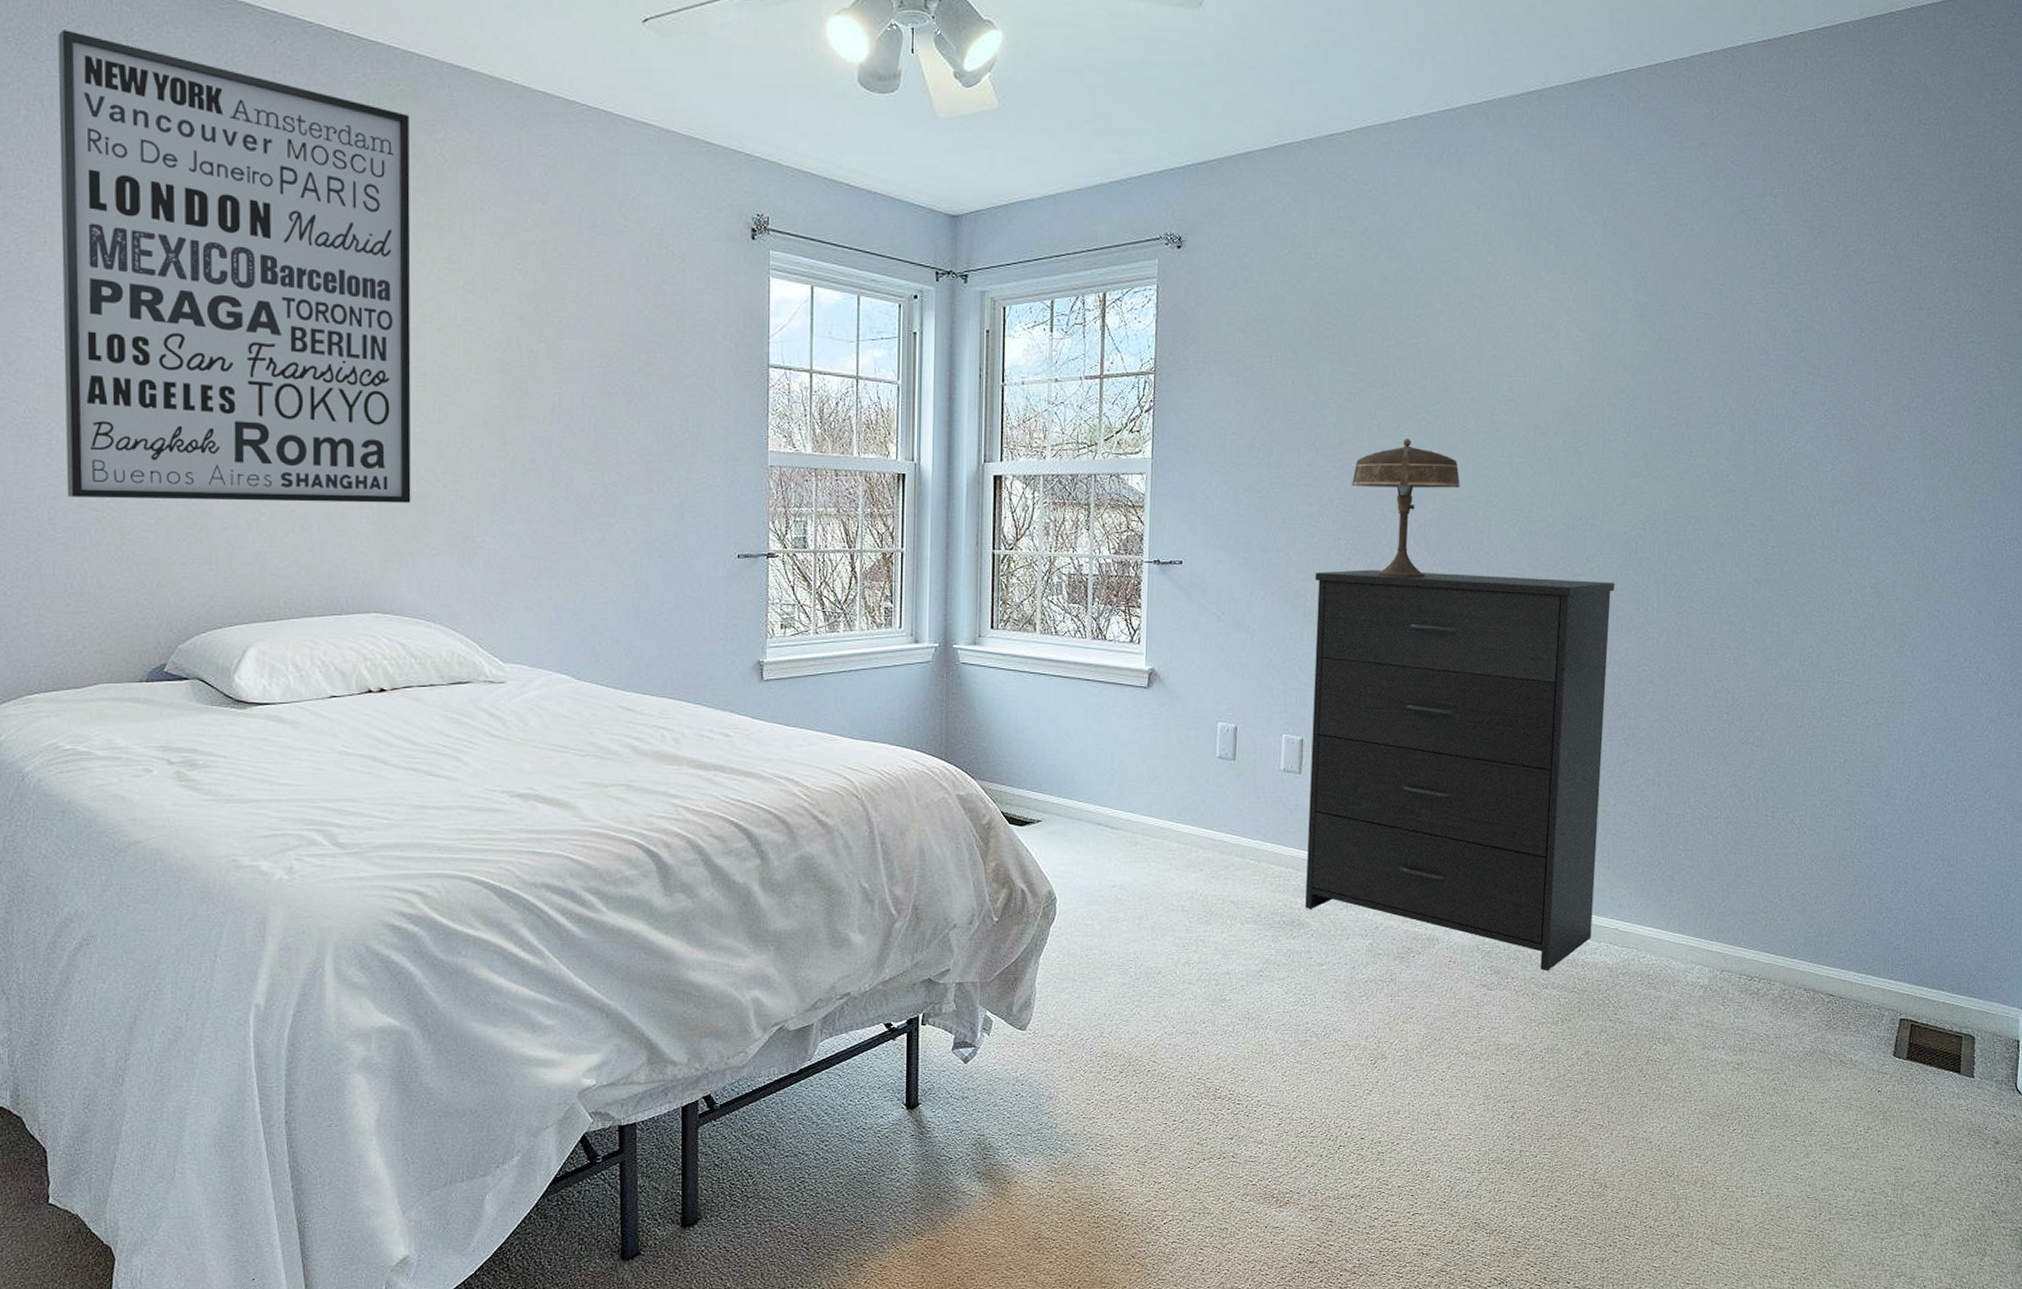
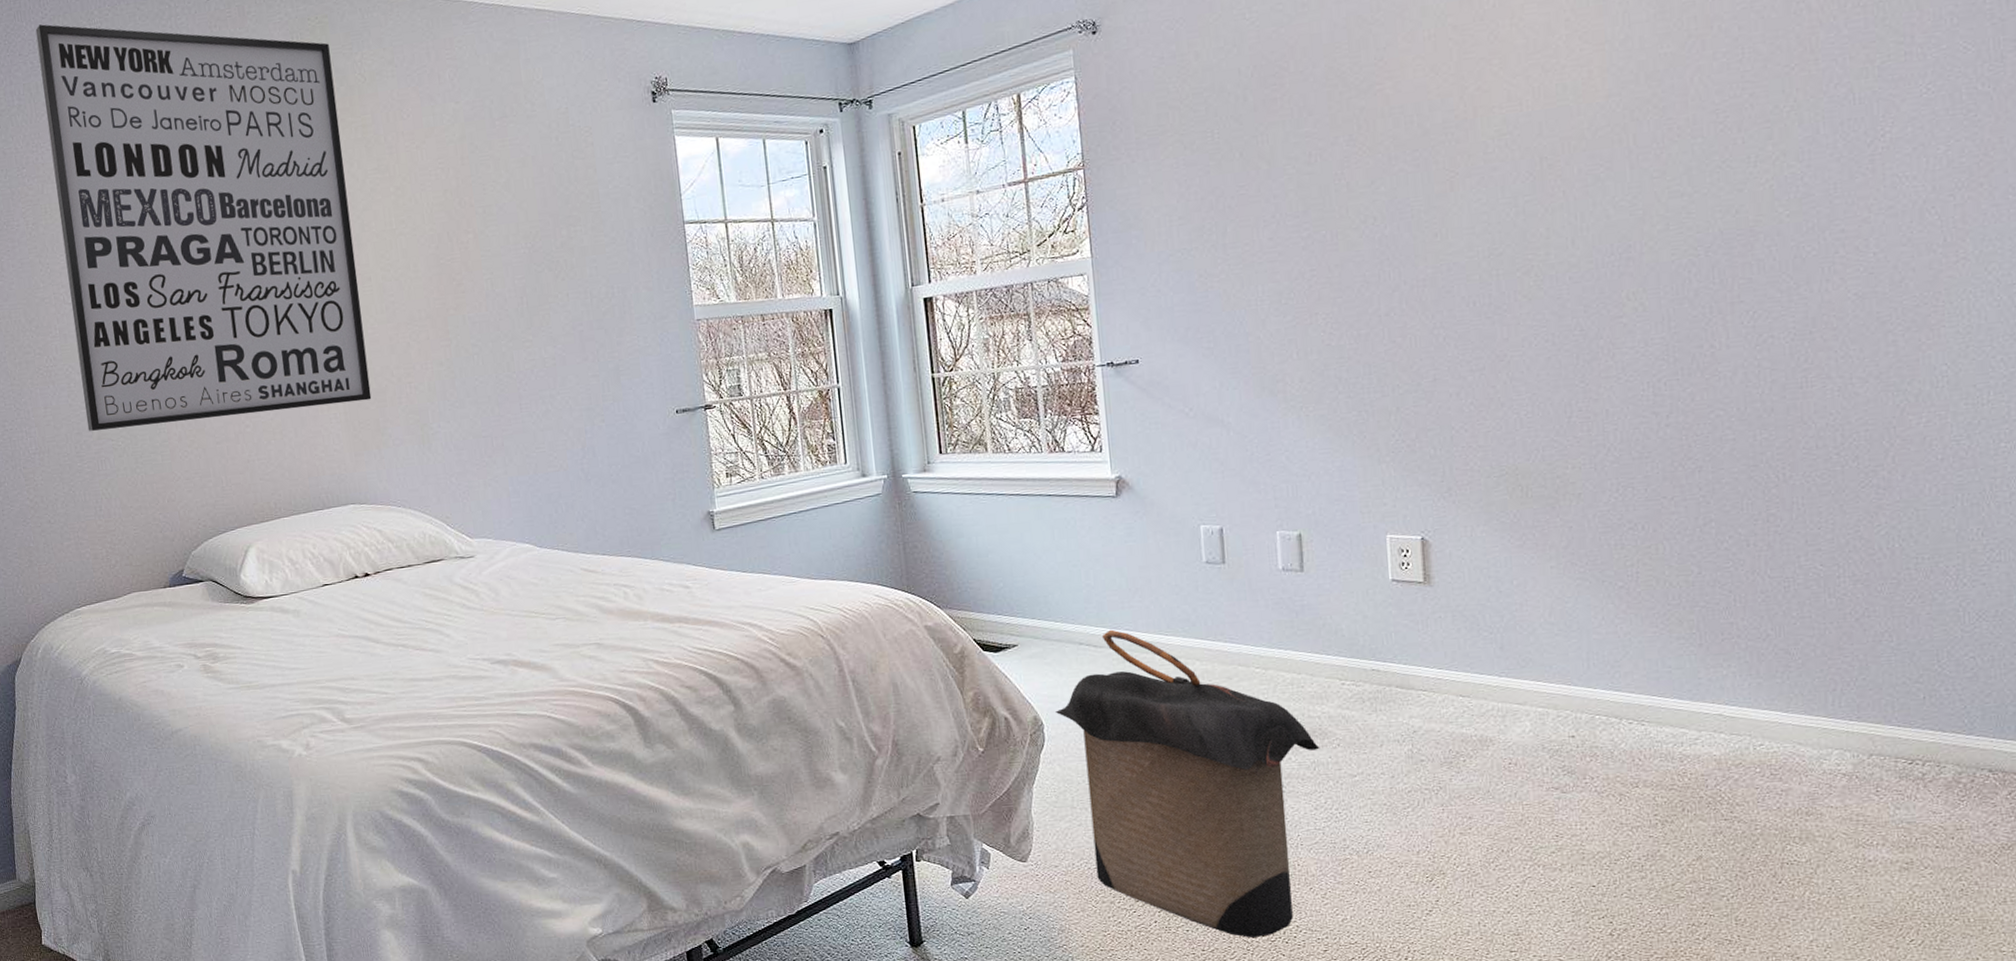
laundry hamper: none [1069,813,1297,1110] -> present [1056,629,1320,938]
dresser: present [1305,569,1615,970] -> none [1292,320,1688,767]
table lamp: present [1352,439,1460,578] -> none [1323,194,1455,349]

